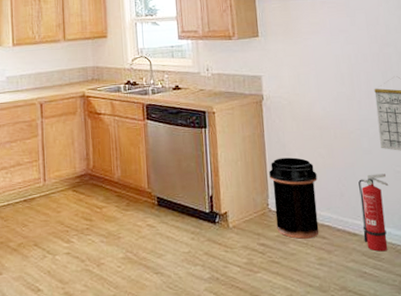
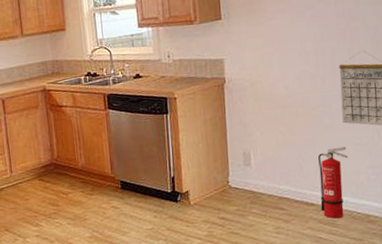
trash can: present [269,157,319,239] -> none [230,136,278,212]

